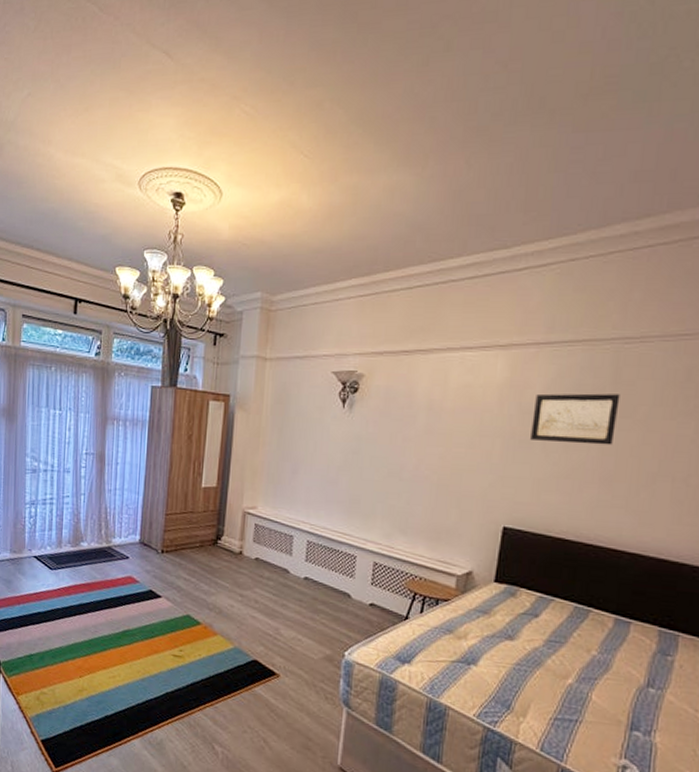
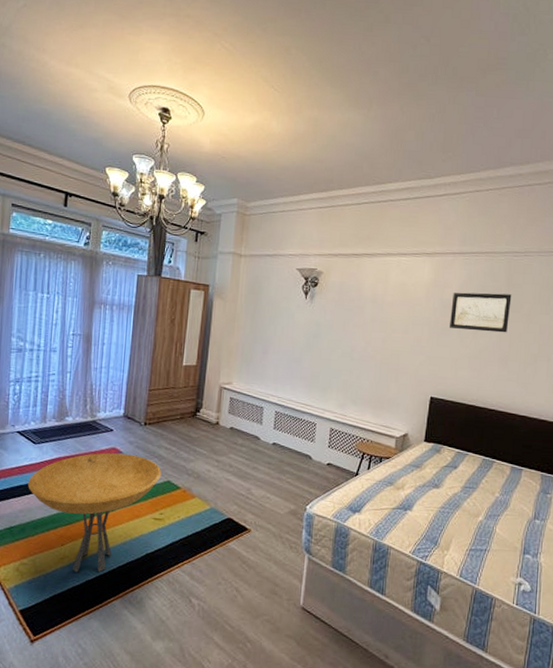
side table: none [45,581,181,709] -> present [28,452,162,573]

